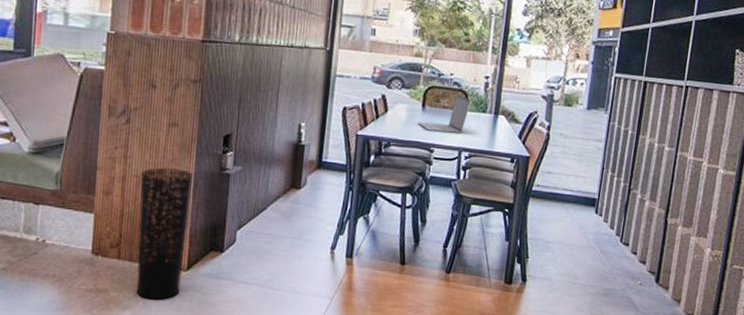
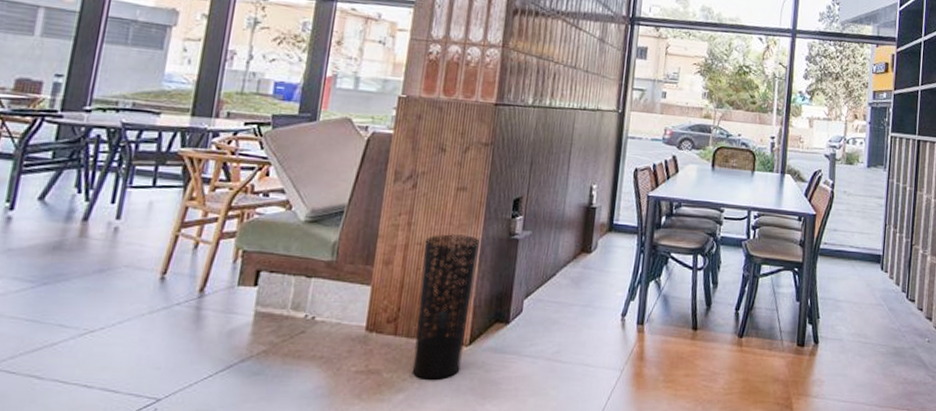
laptop: present [418,95,472,134] -> none [708,155,759,193]

